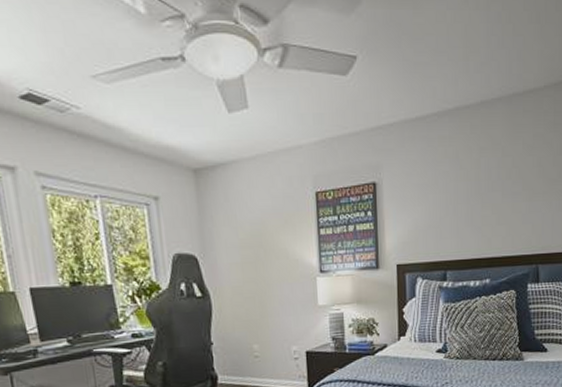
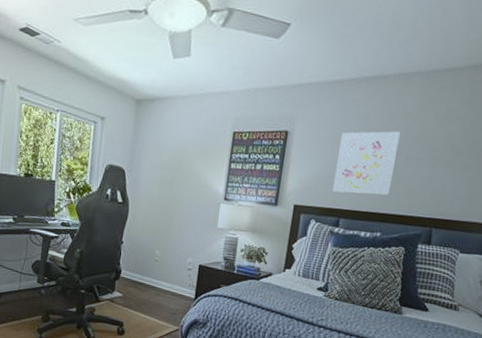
wall art: none [433,166,493,243] -> present [332,131,401,196]

